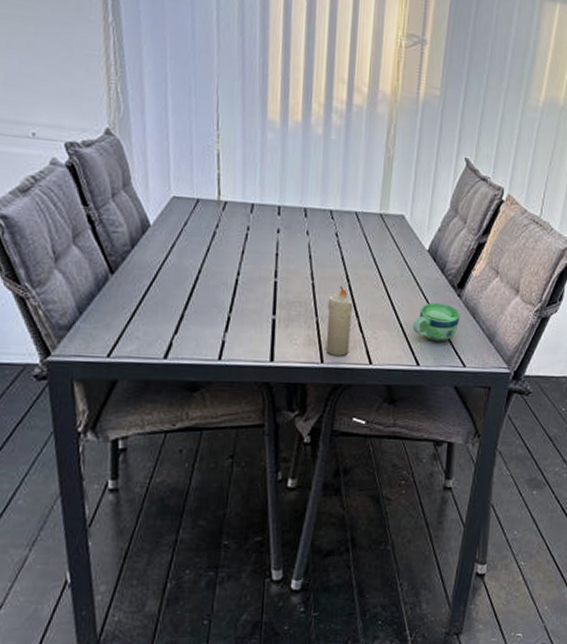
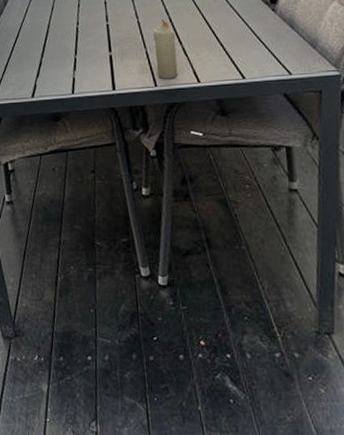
cup: present [412,302,460,342] -> none [232,19,278,55]

